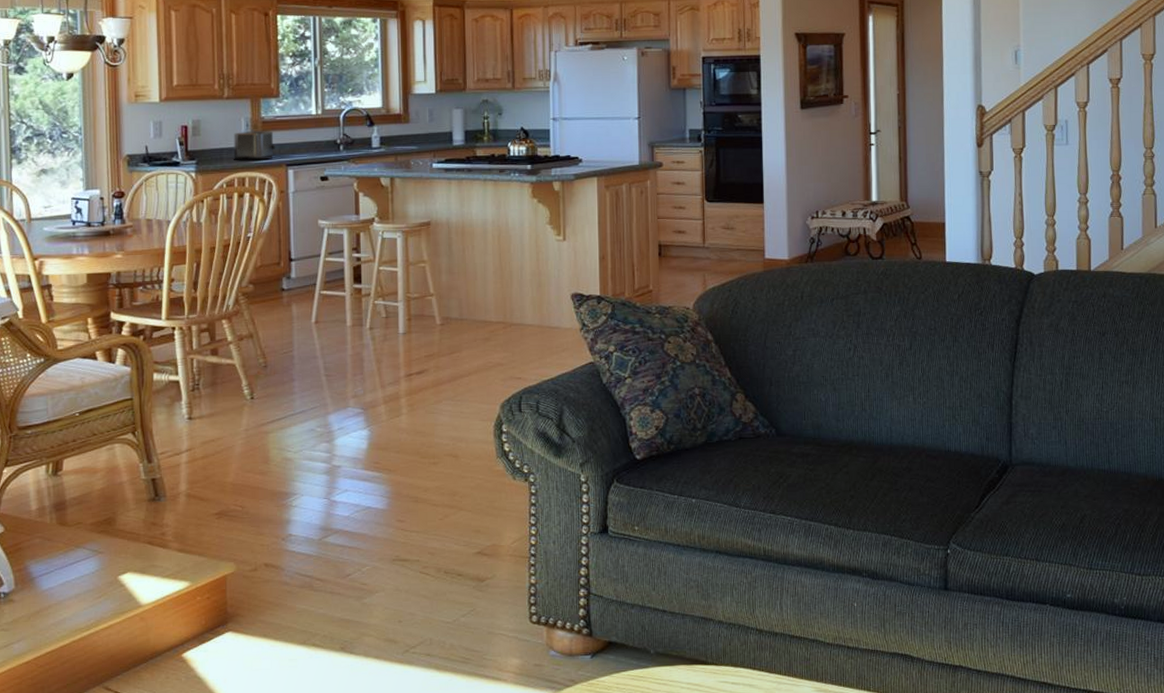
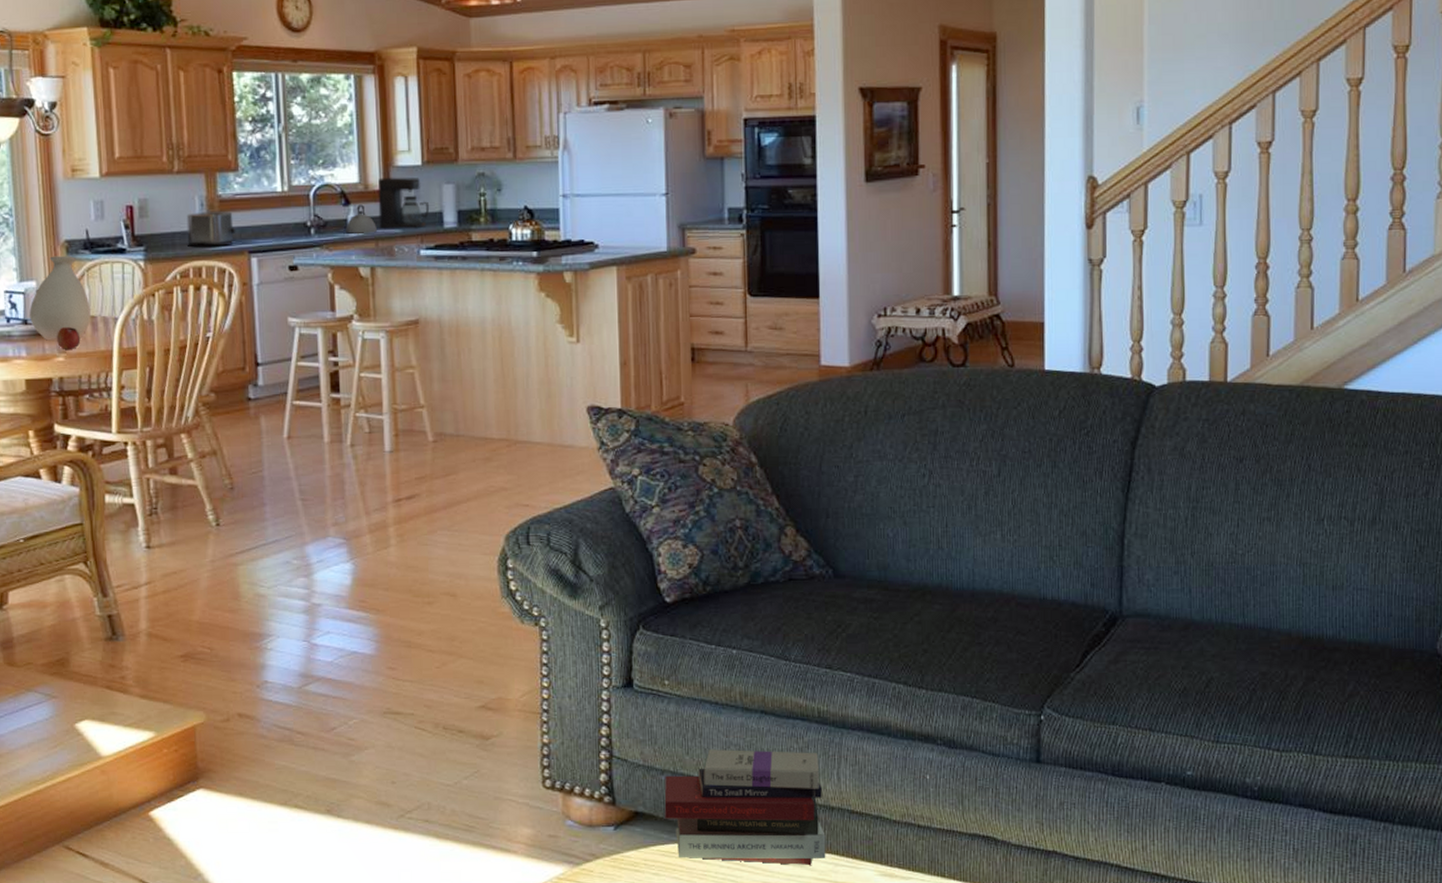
vase: none [93,168,147,241] -> present [29,255,91,342]
fruit: none [115,228,137,248] -> present [56,326,81,349]
kettle: none [370,125,396,150] -> present [346,204,377,234]
coffee maker: none [398,103,442,146] -> present [377,176,430,230]
books: none [634,585,771,685] -> present [664,750,826,866]

